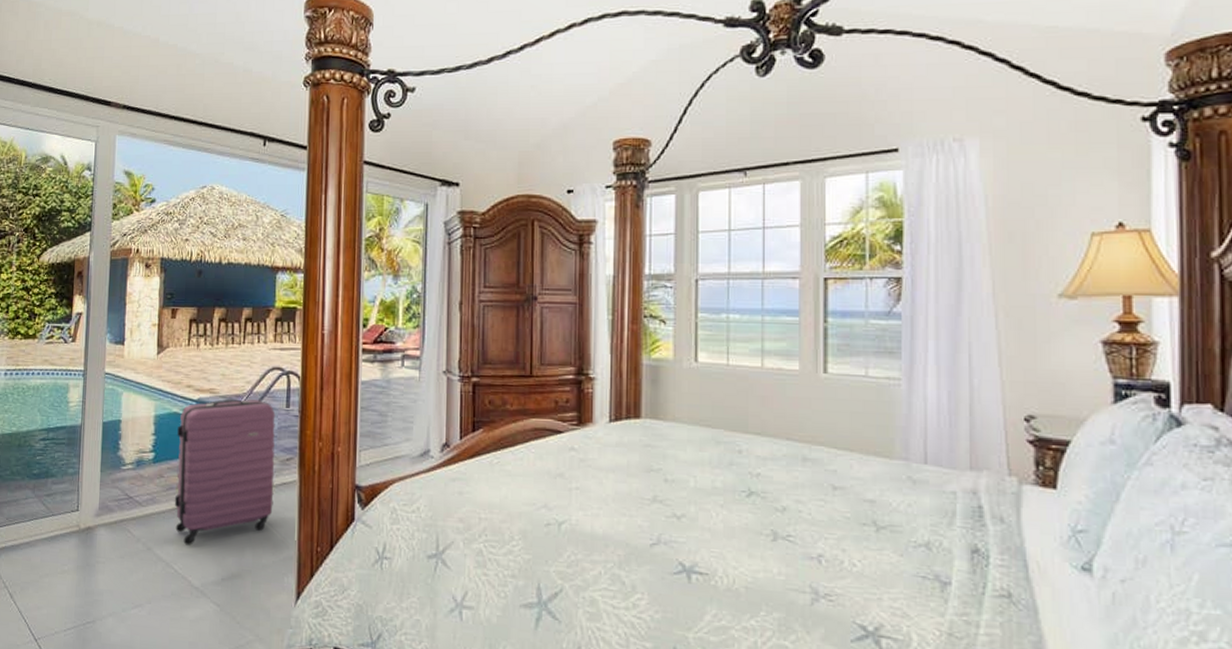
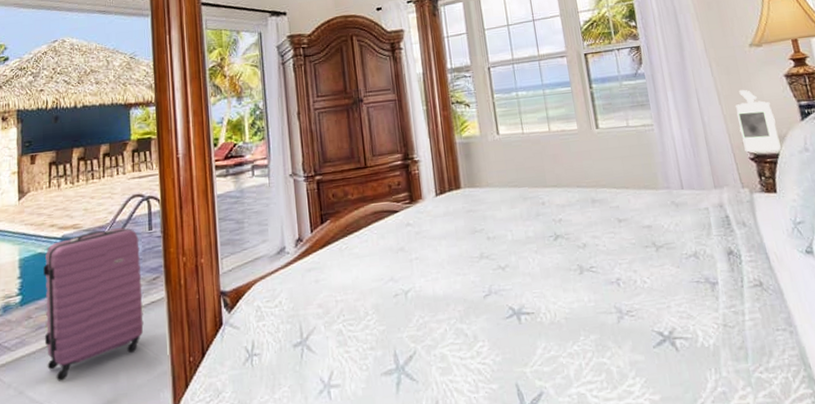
tissue box: none [1020,351,1075,437] -> present [735,89,781,153]

